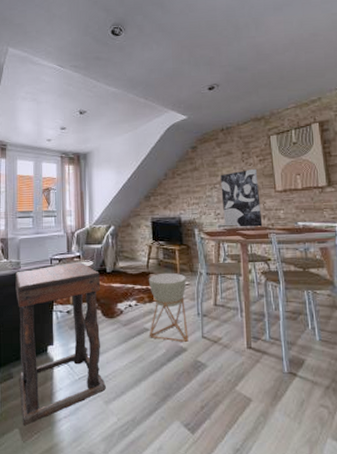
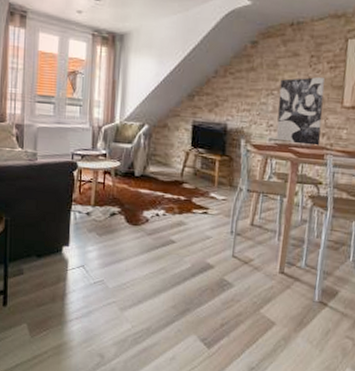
side table: present [15,261,106,426] -> none [30,160,127,322]
planter: present [148,272,189,343] -> none [175,184,224,260]

